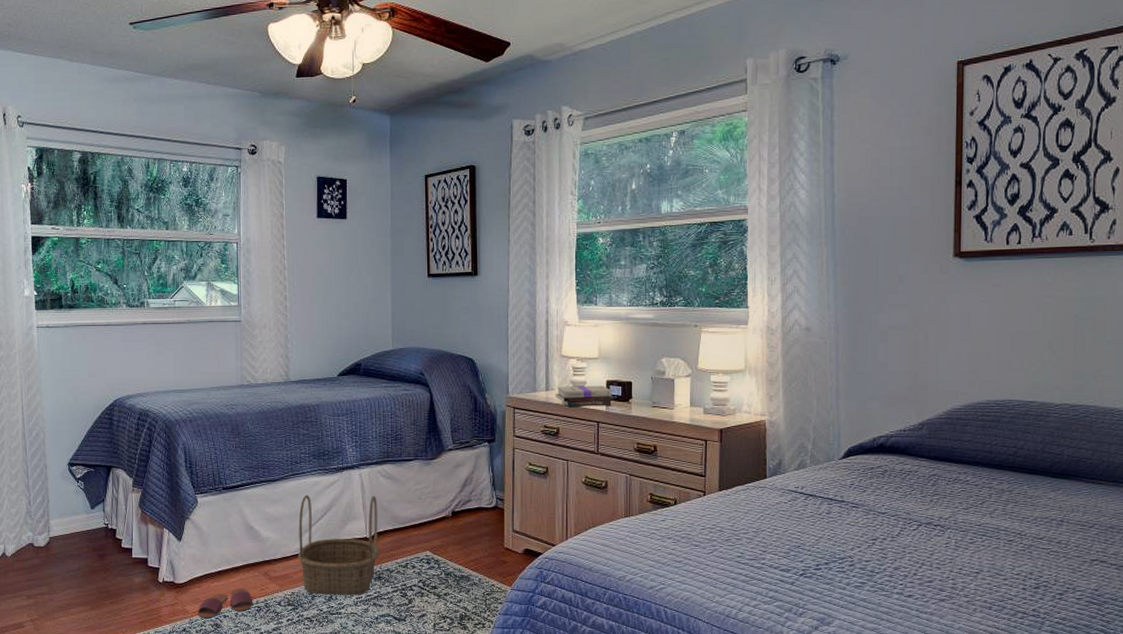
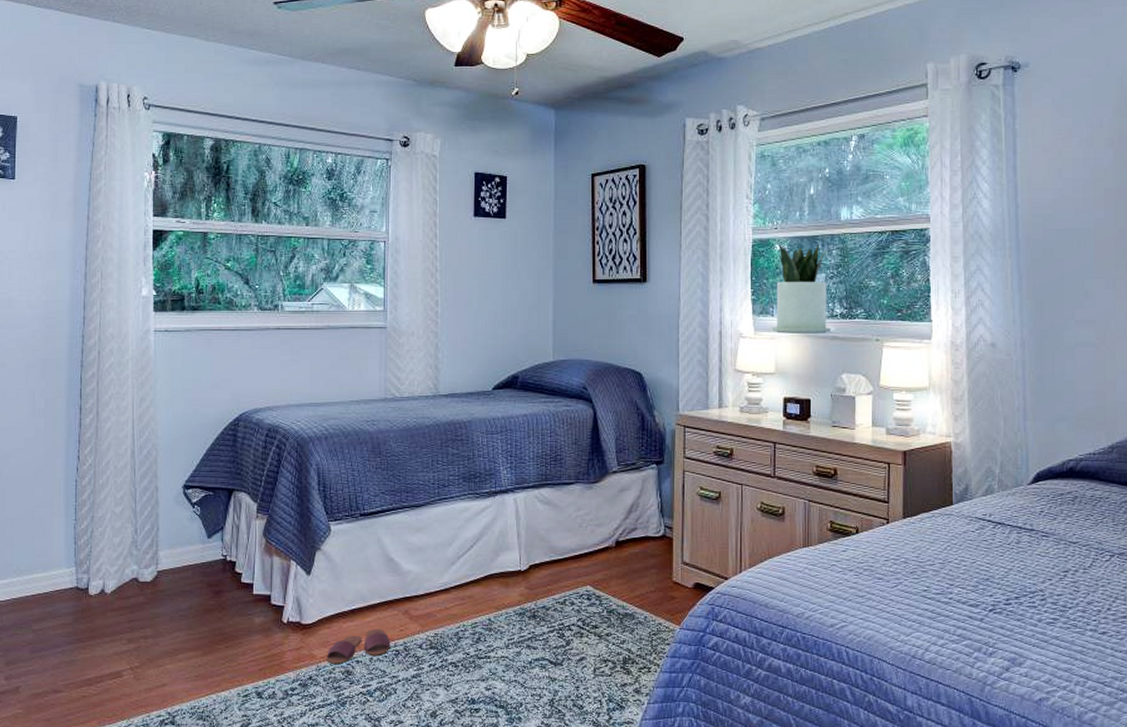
basket: present [298,495,381,596] -> none [443,522,536,637]
books: present [555,385,614,407] -> none [728,403,792,426]
planter: none [595,237,652,321] -> present [771,244,832,334]

